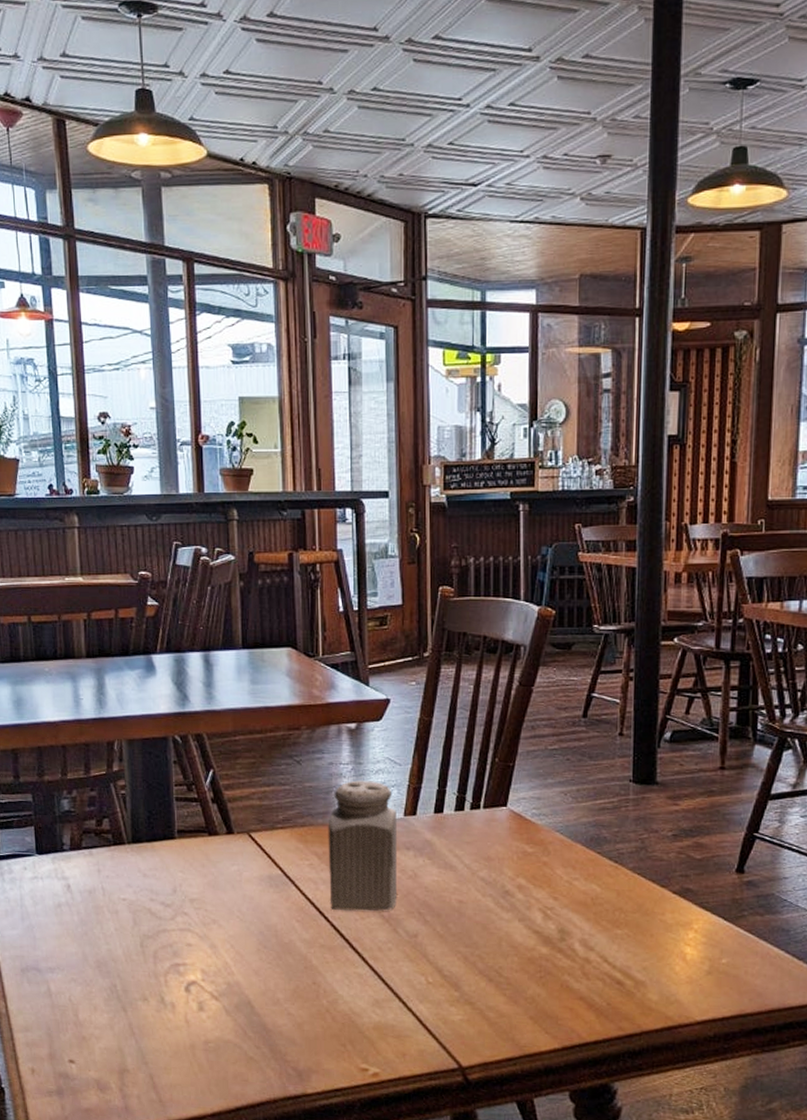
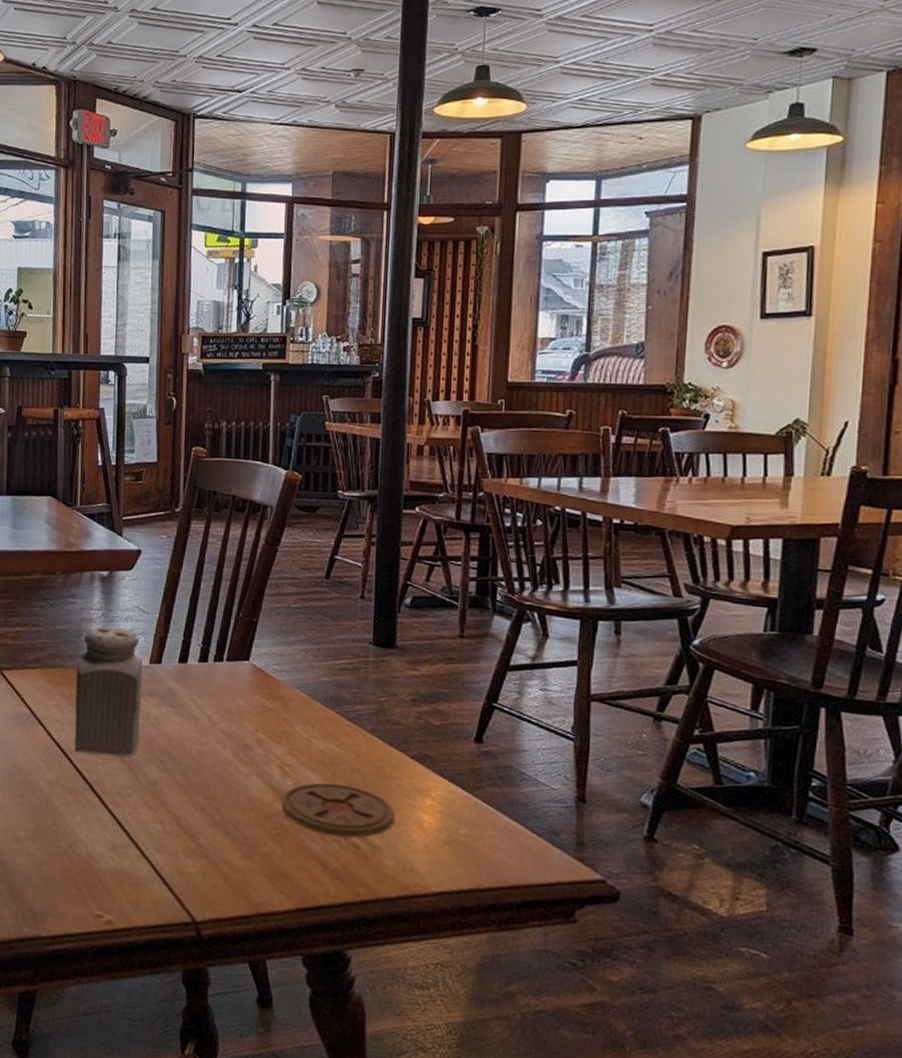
coaster: none [544,923,658,975] -> present [281,782,395,838]

